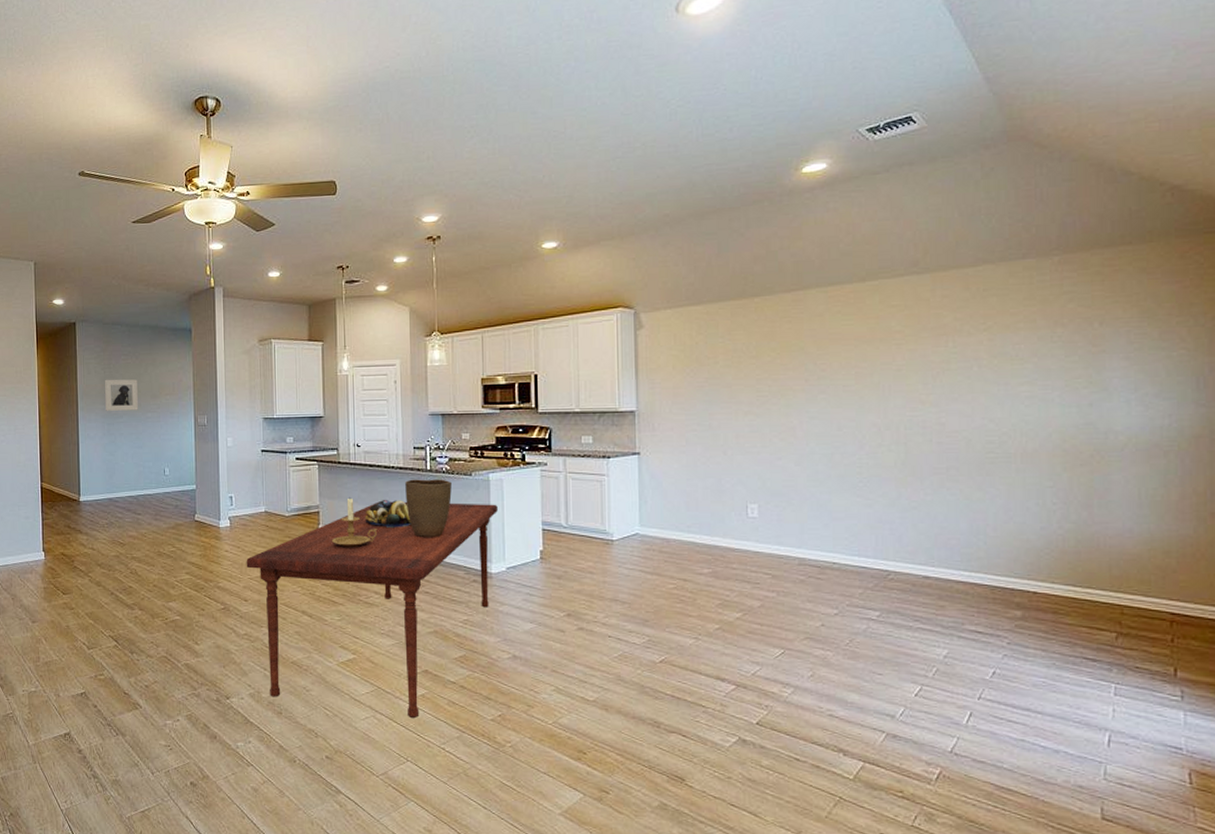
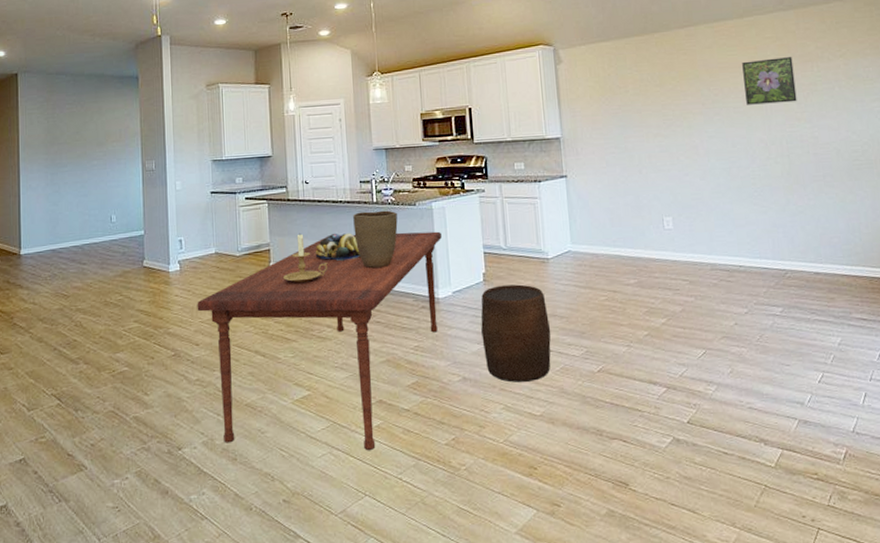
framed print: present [105,379,138,411] -> none [48,128,83,161]
stool: none [535,565,611,666] -> present [480,284,551,383]
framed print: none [859,329,923,383] -> present [742,57,797,105]

